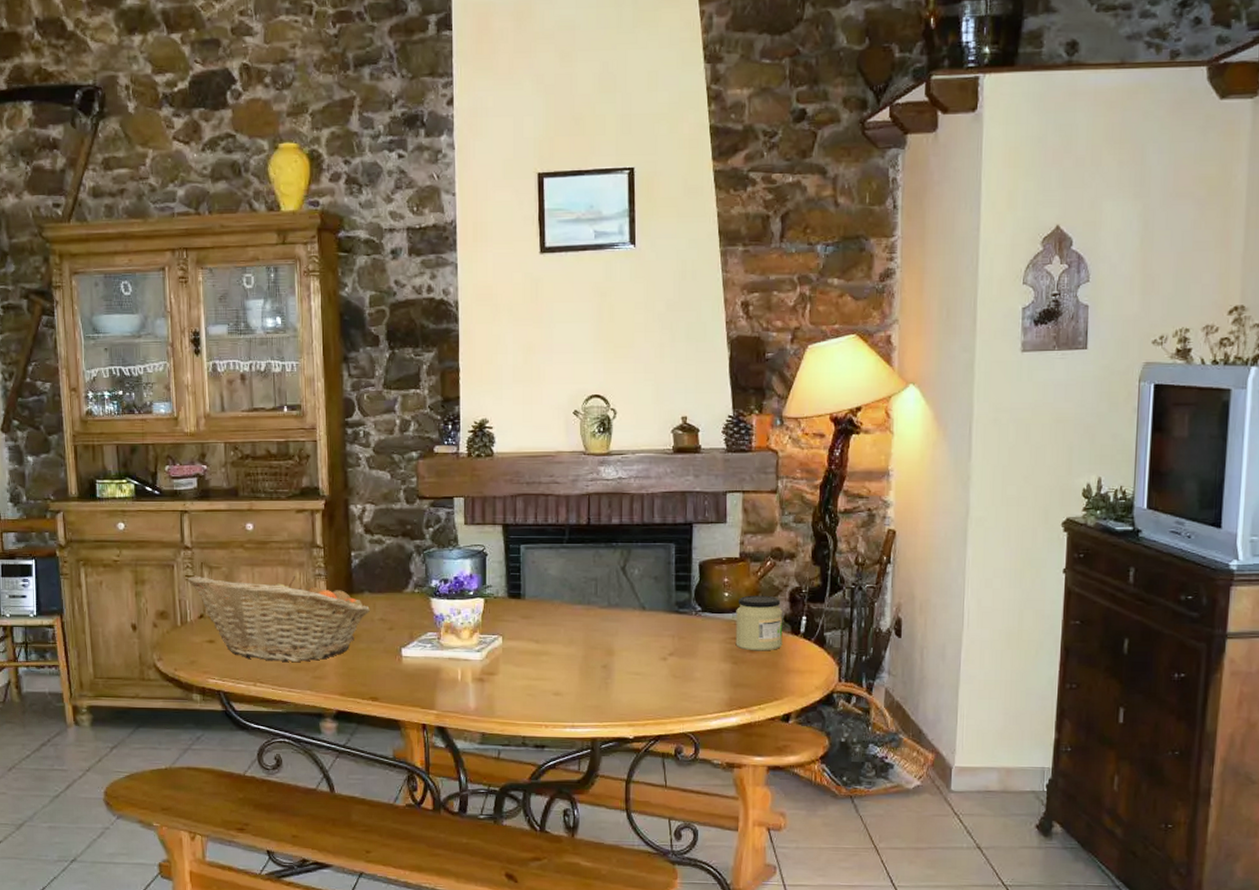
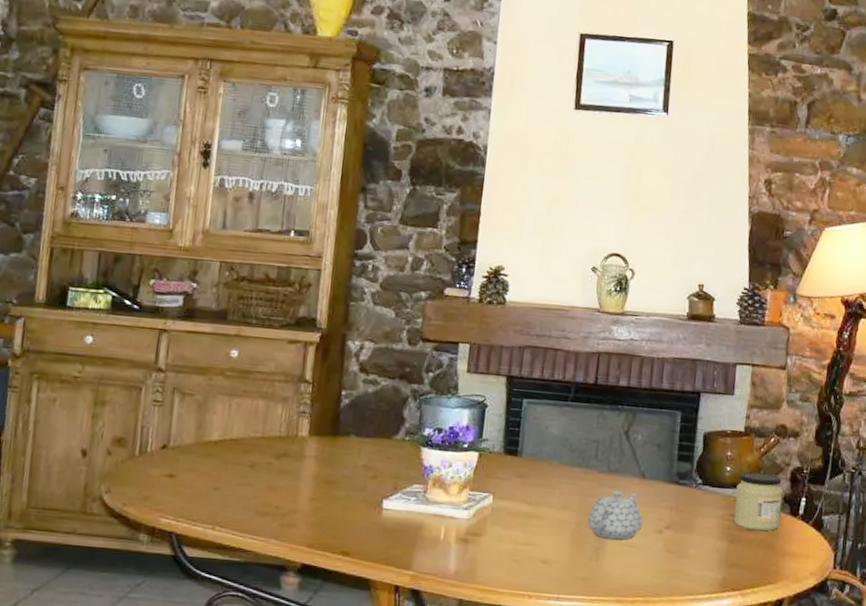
fruit basket: present [186,575,371,662] -> none [154,401,355,506]
teapot: none [593,623,647,669] -> present [587,490,643,540]

